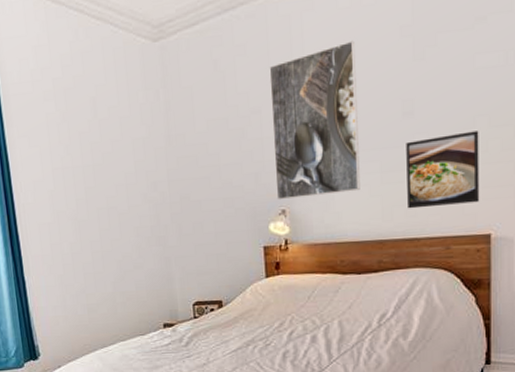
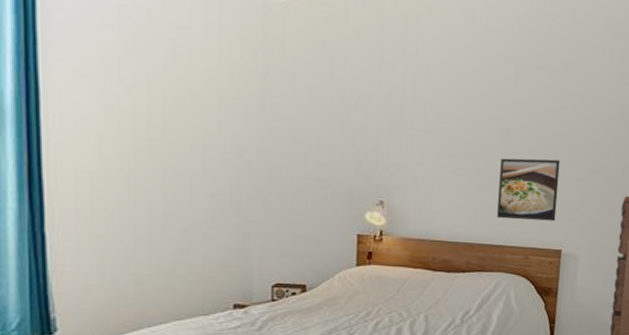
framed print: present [269,40,360,200] -> none [376,54,465,195]

